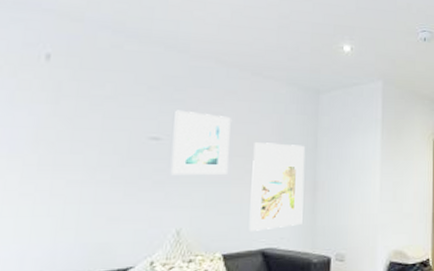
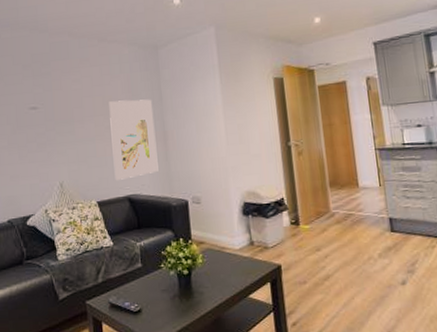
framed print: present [171,110,231,176] -> none [45,81,91,138]

